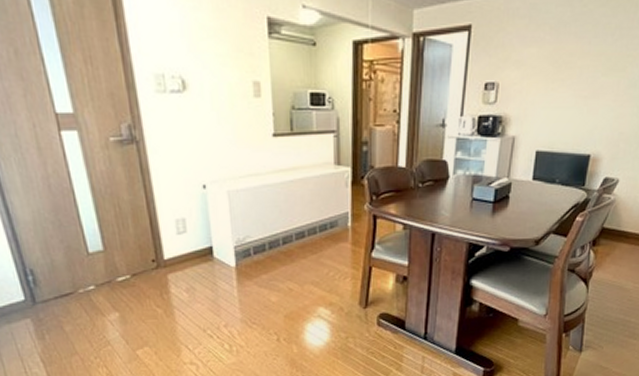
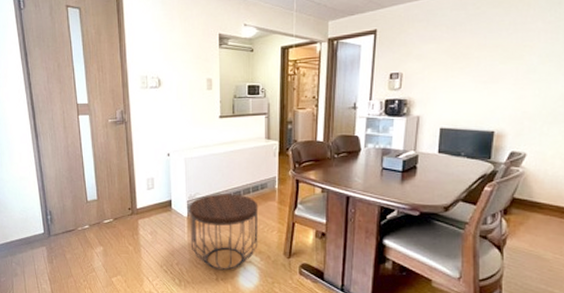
side table: none [238,235,328,329] -> present [190,194,259,271]

